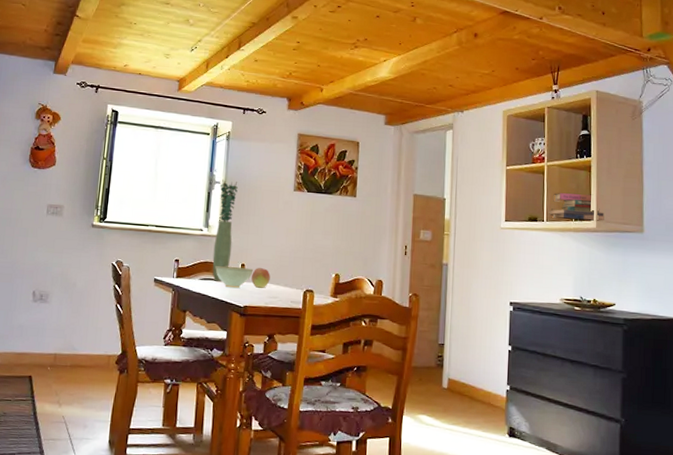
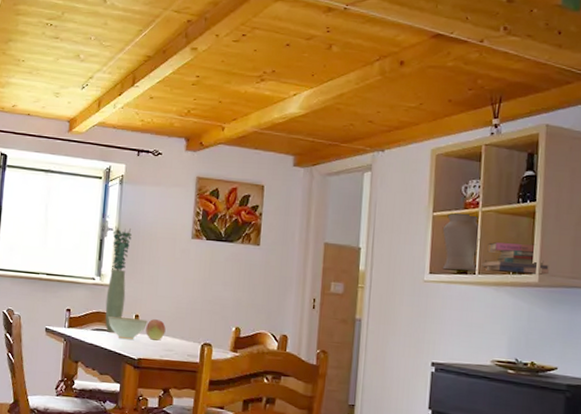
decorative vase: none [515,167,546,220] -> present [443,213,480,272]

